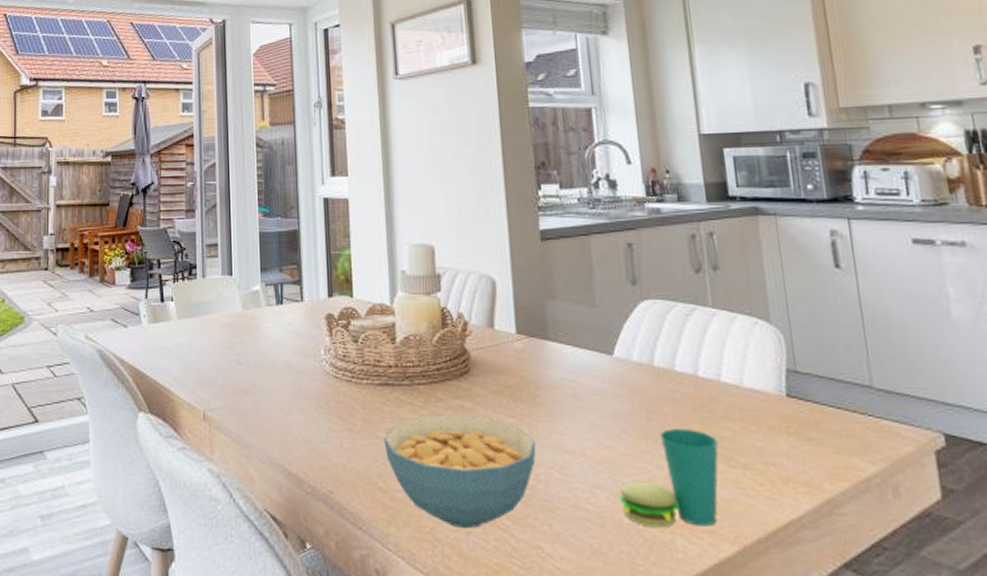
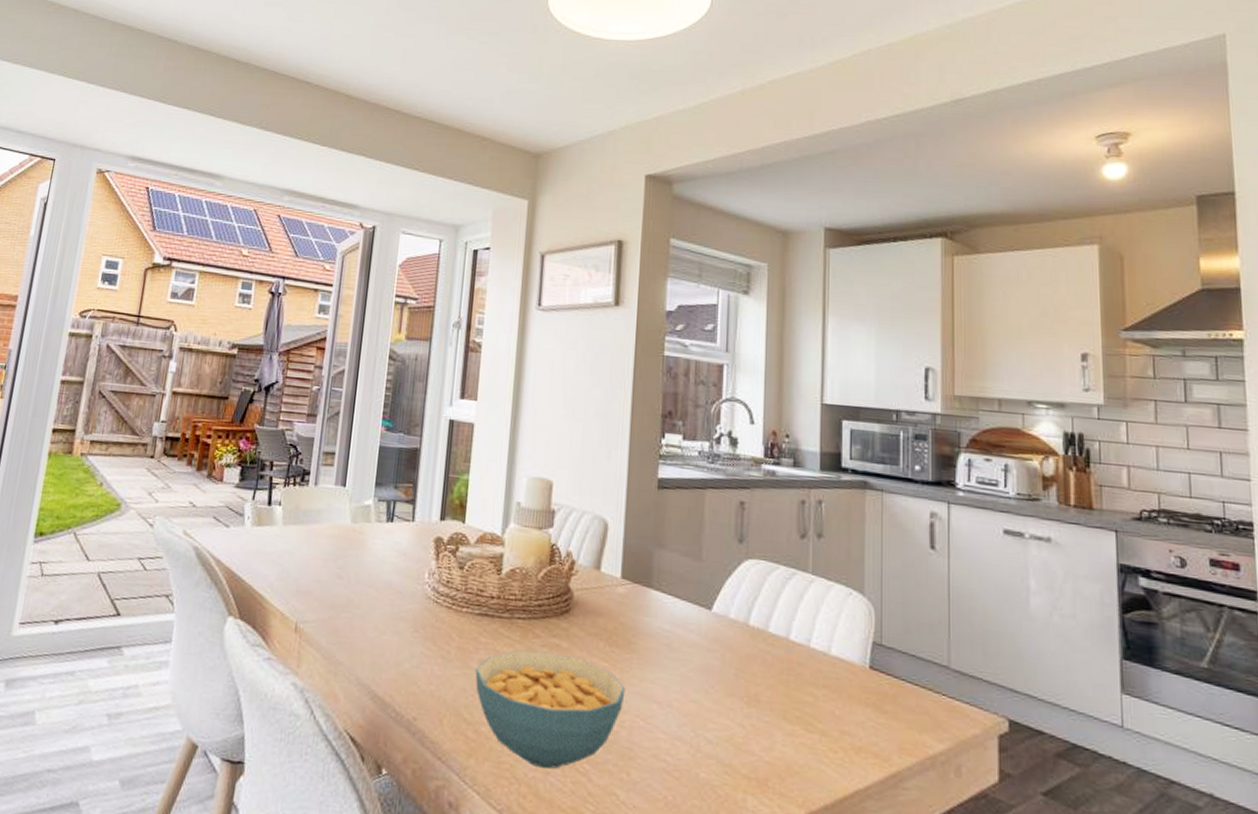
cup: present [618,429,719,528] -> none [698,688,801,789]

